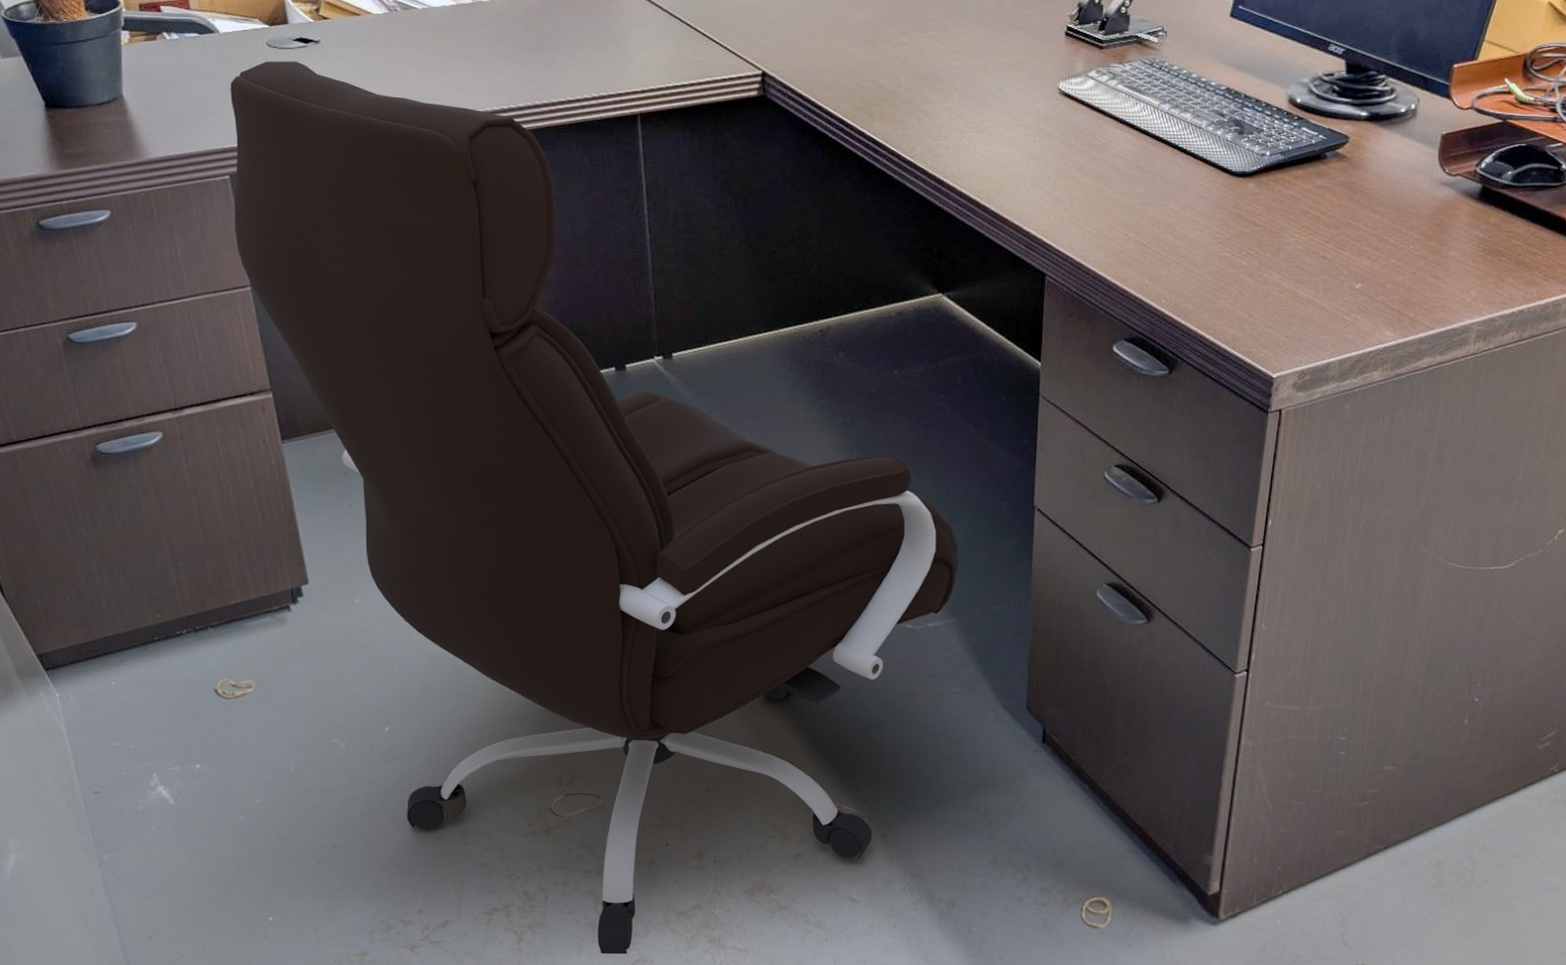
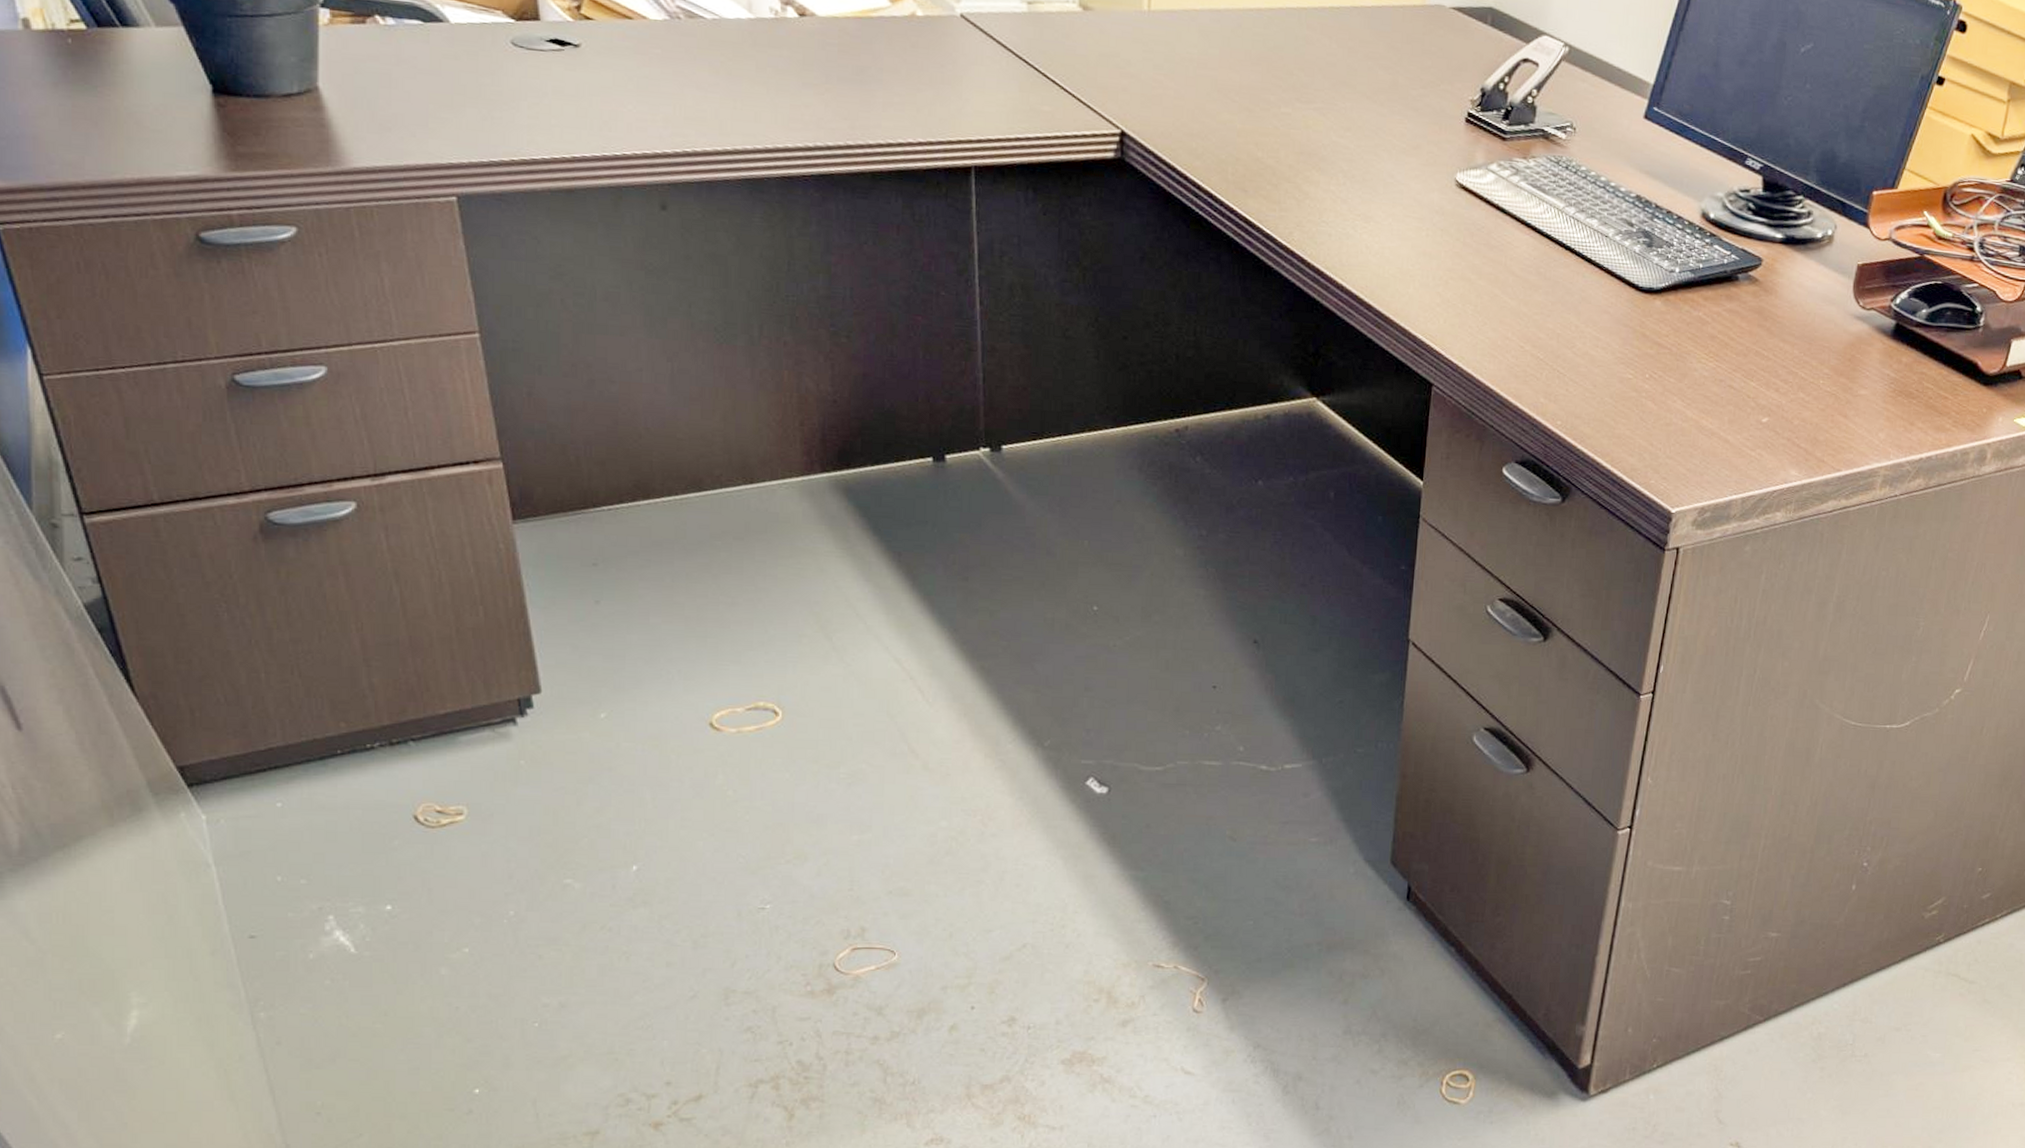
office chair: present [230,61,958,955] -> none [461,62,1323,1133]

